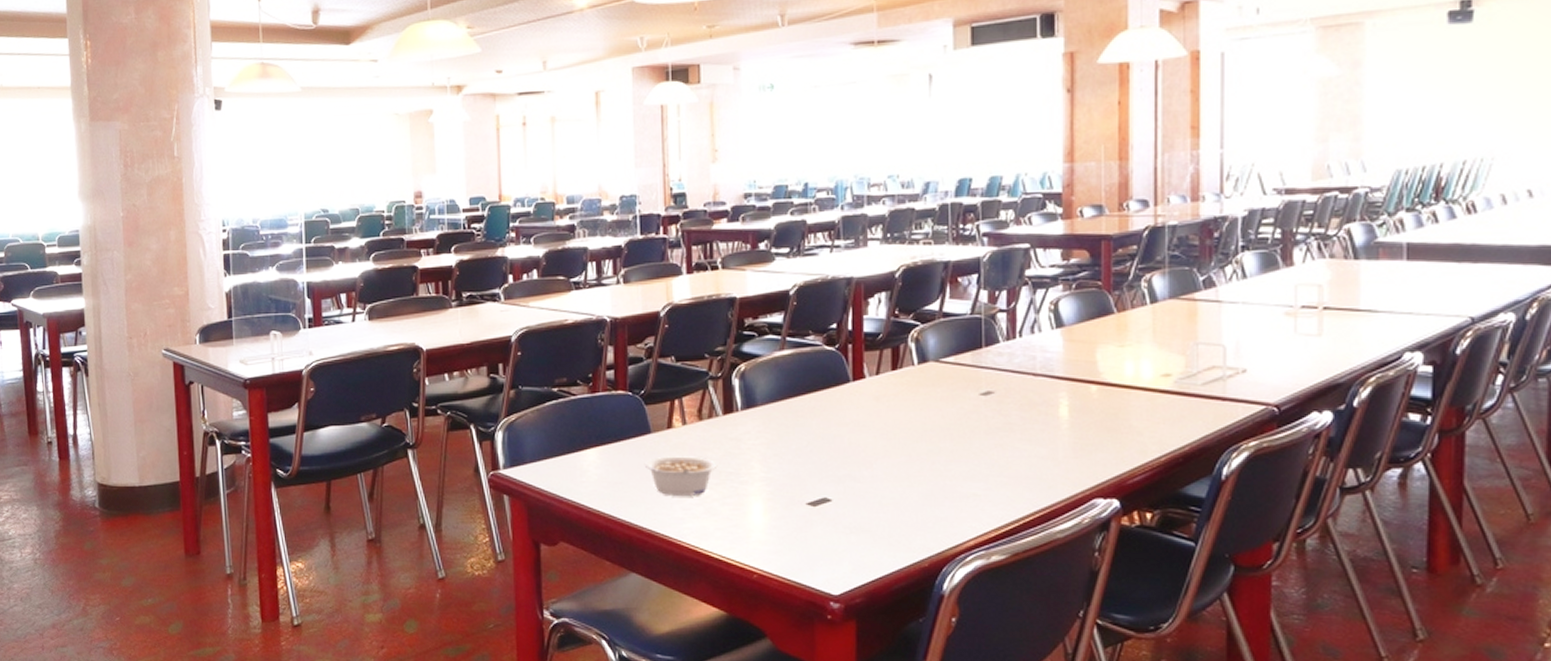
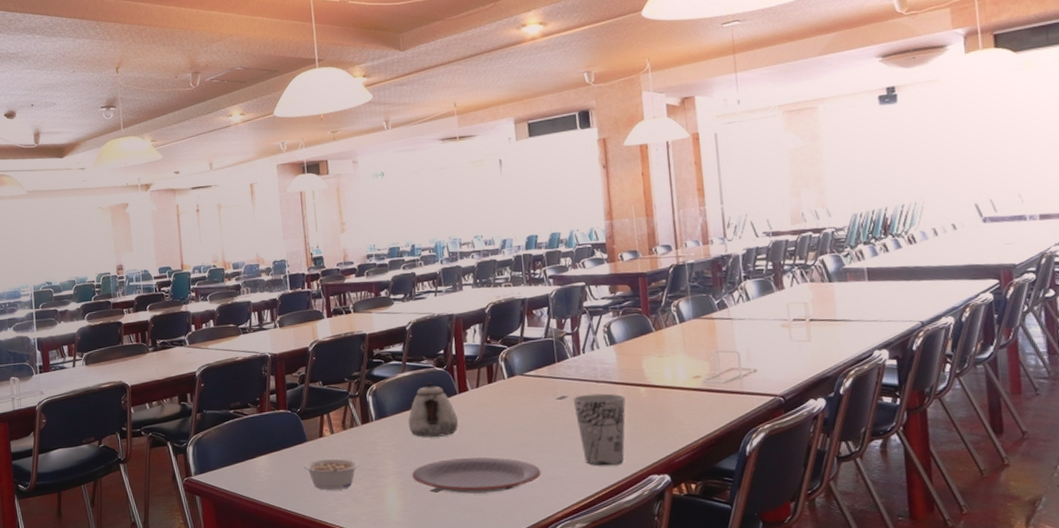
teapot: none [783,365,848,435] -> present [408,382,458,437]
plate: none [784,465,952,511] -> present [412,457,541,494]
cup: none [1001,390,1070,484] -> present [573,393,626,466]

